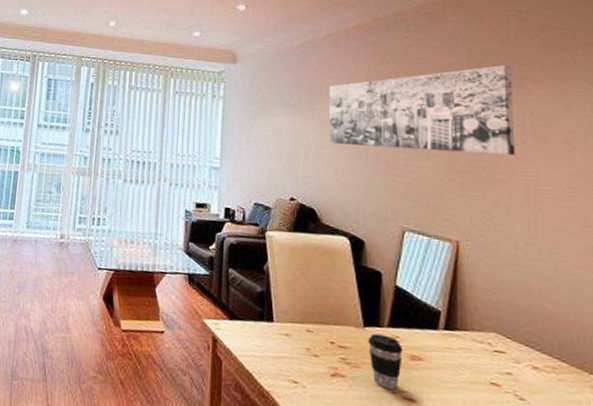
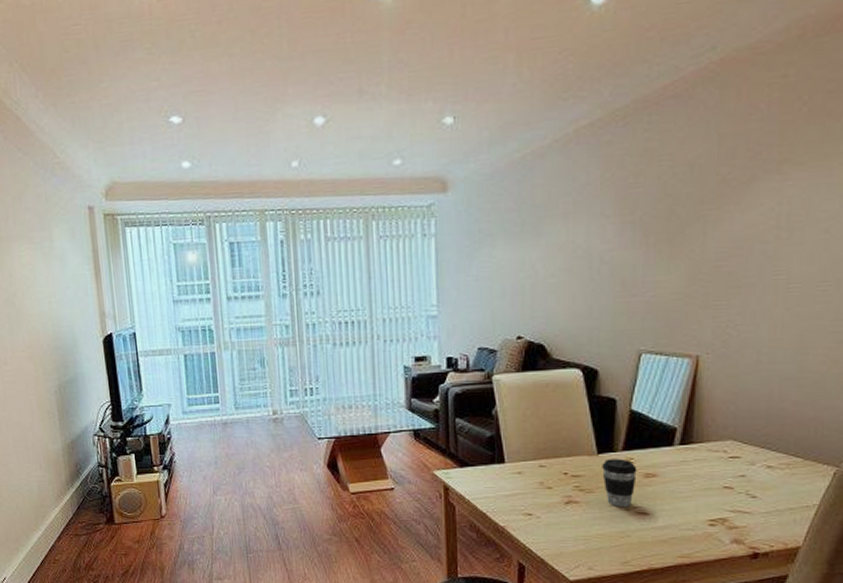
wall art: present [328,64,516,156] -> none [557,147,770,271]

